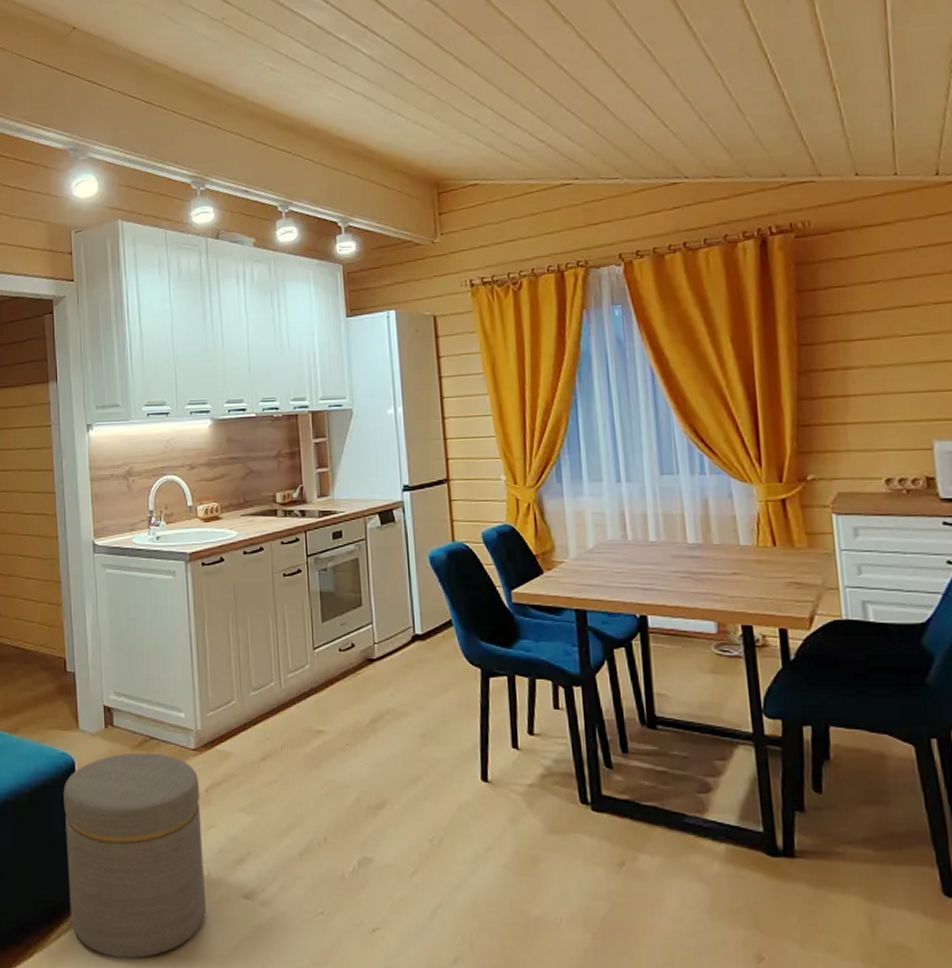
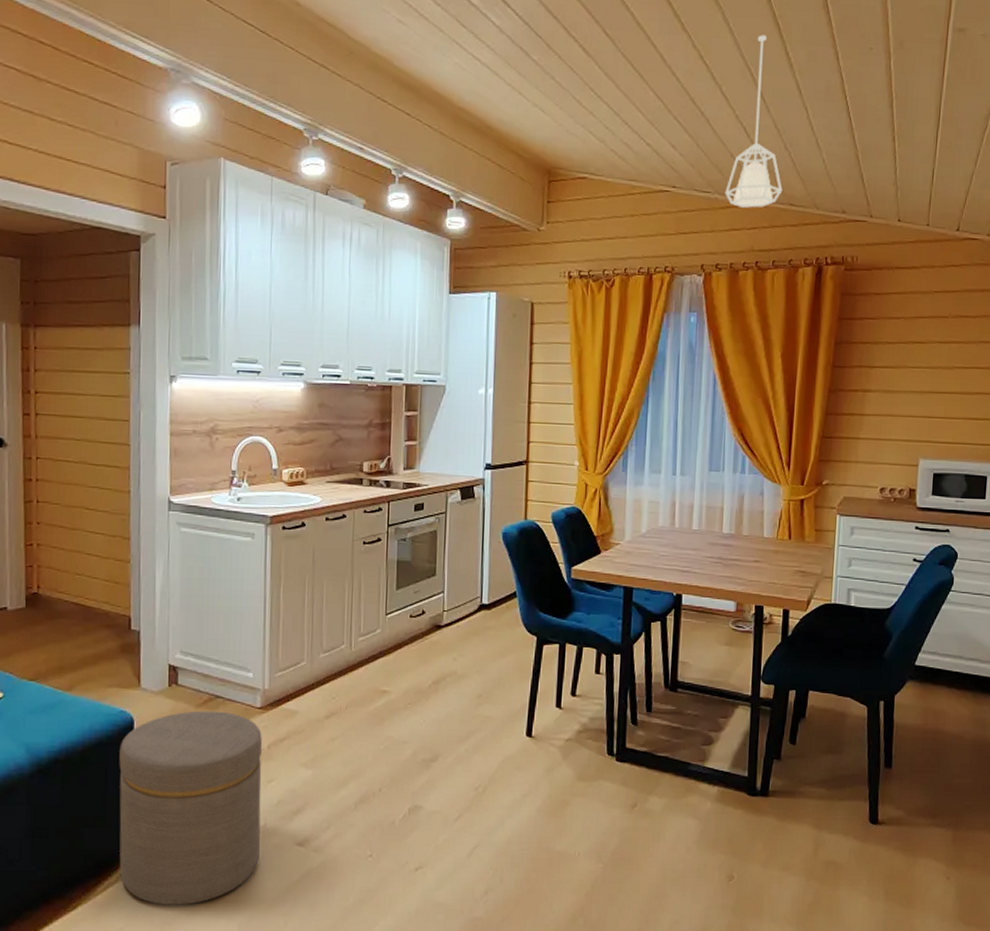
pendant lamp: none [635,9,705,189] -> present [724,34,783,208]

